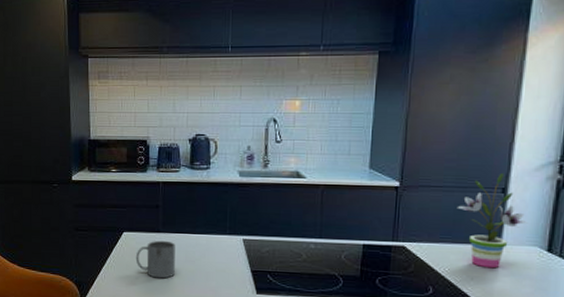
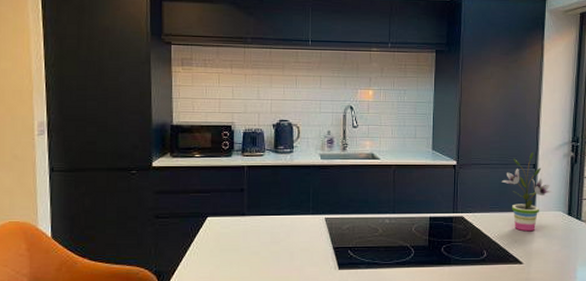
mug: present [135,240,175,279] -> none [220,223,260,262]

